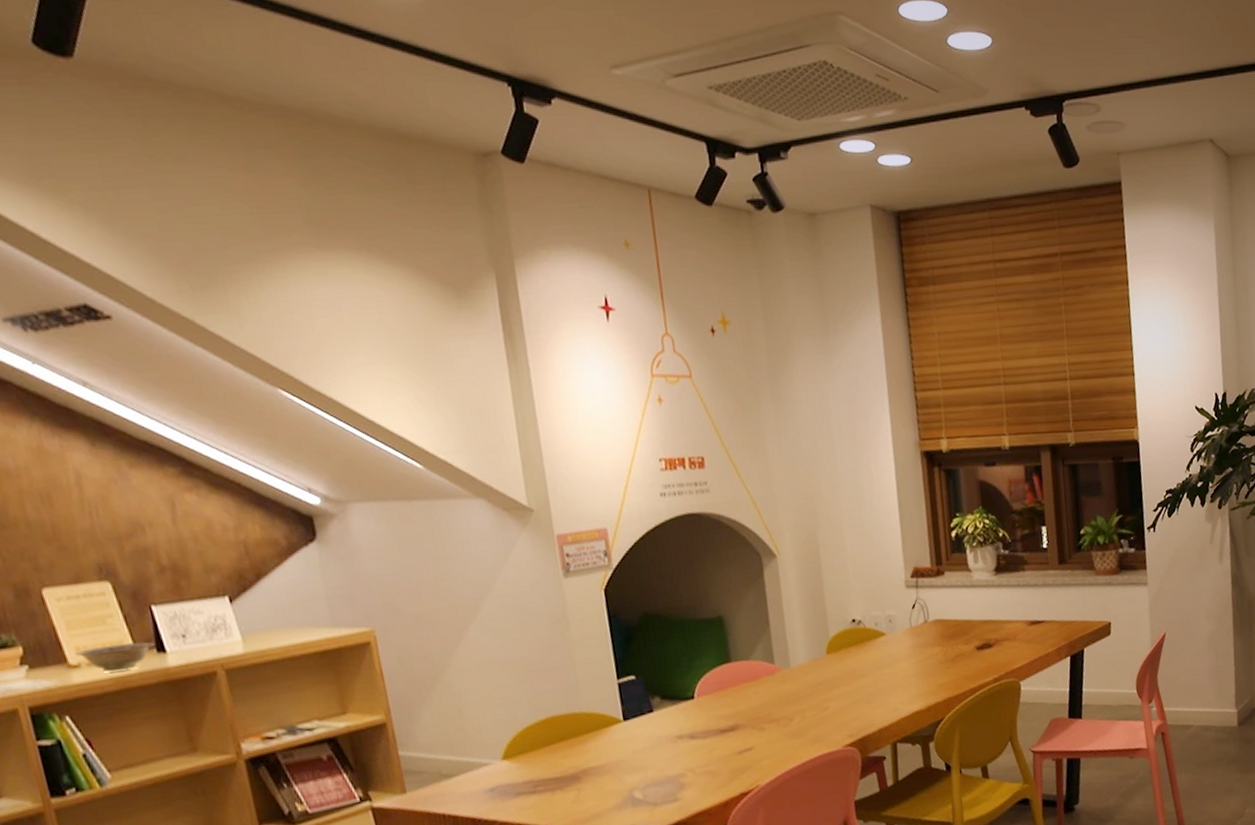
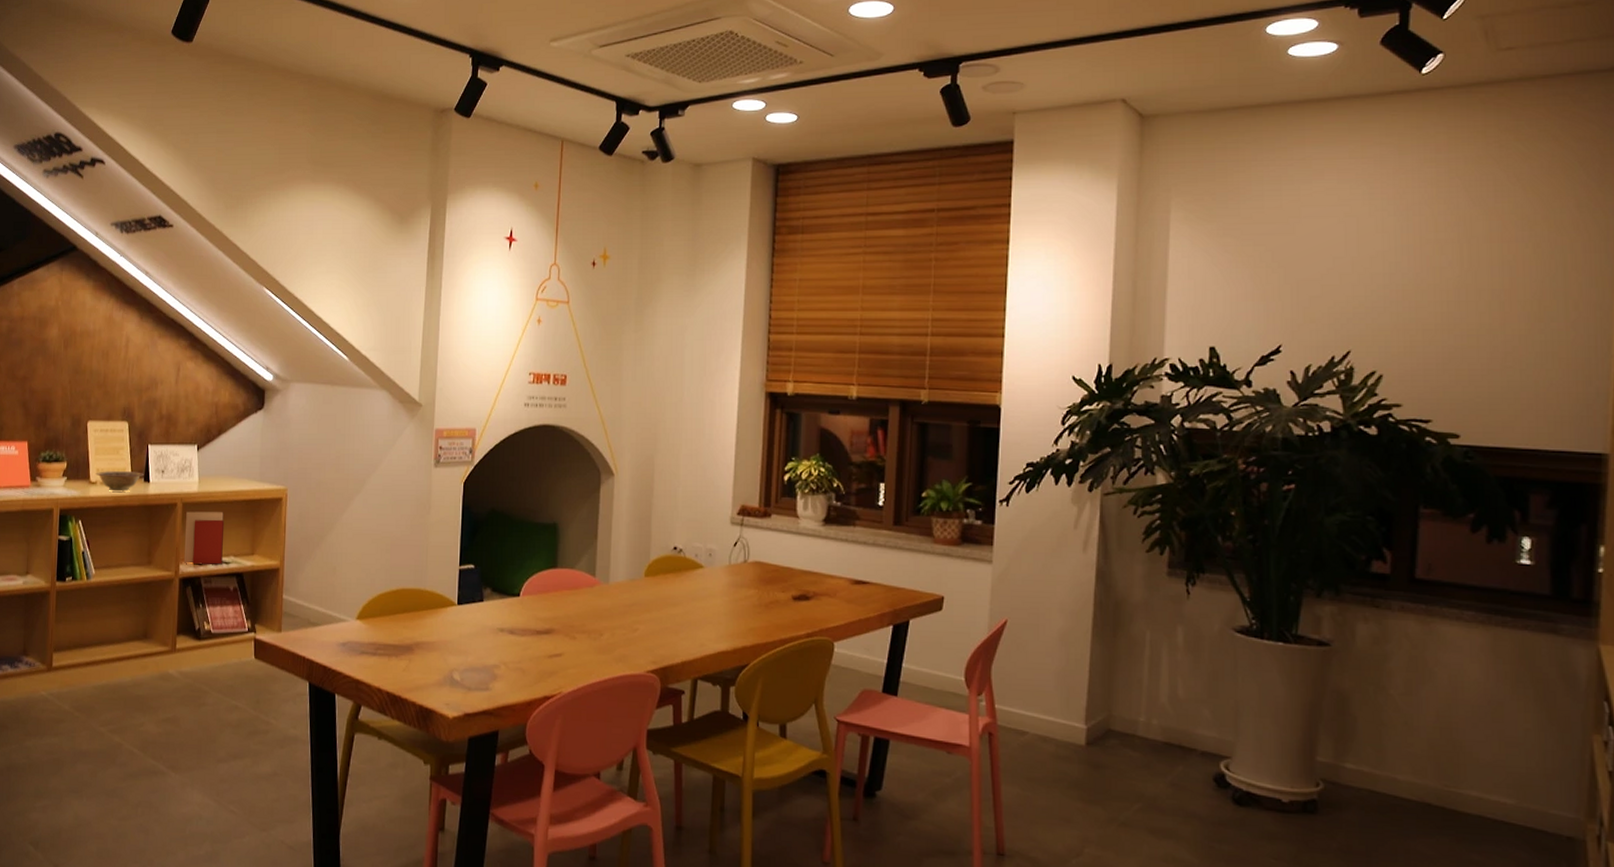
books: none [233,670,304,741] -> present [184,511,225,565]

